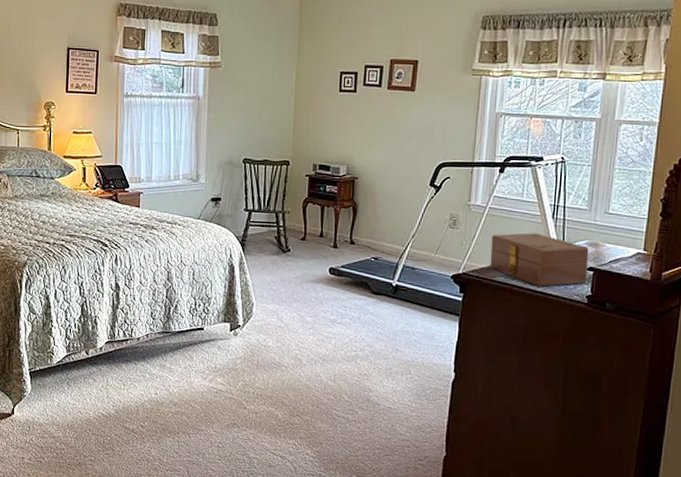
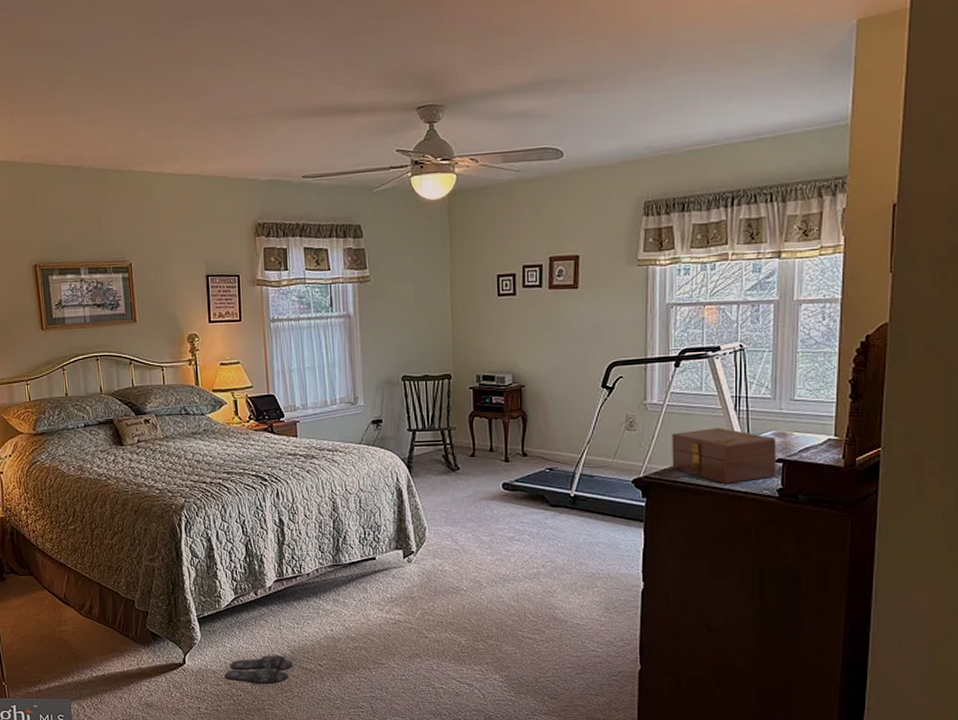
slippers: none [50,412,117,441] -> present [224,655,293,684]

